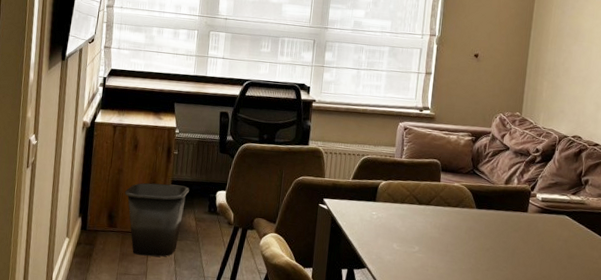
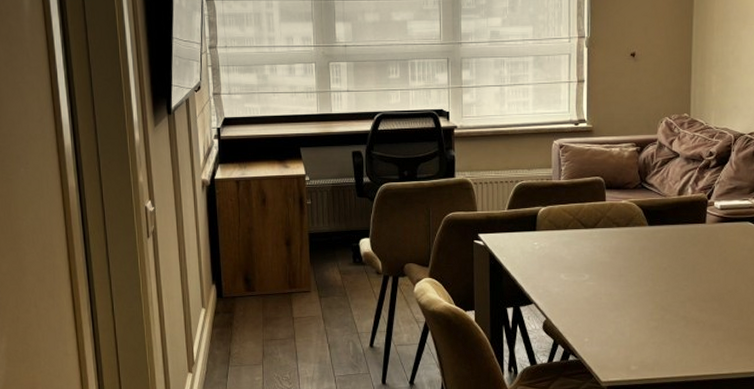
waste bin: present [125,182,189,257] -> none [259,238,329,318]

